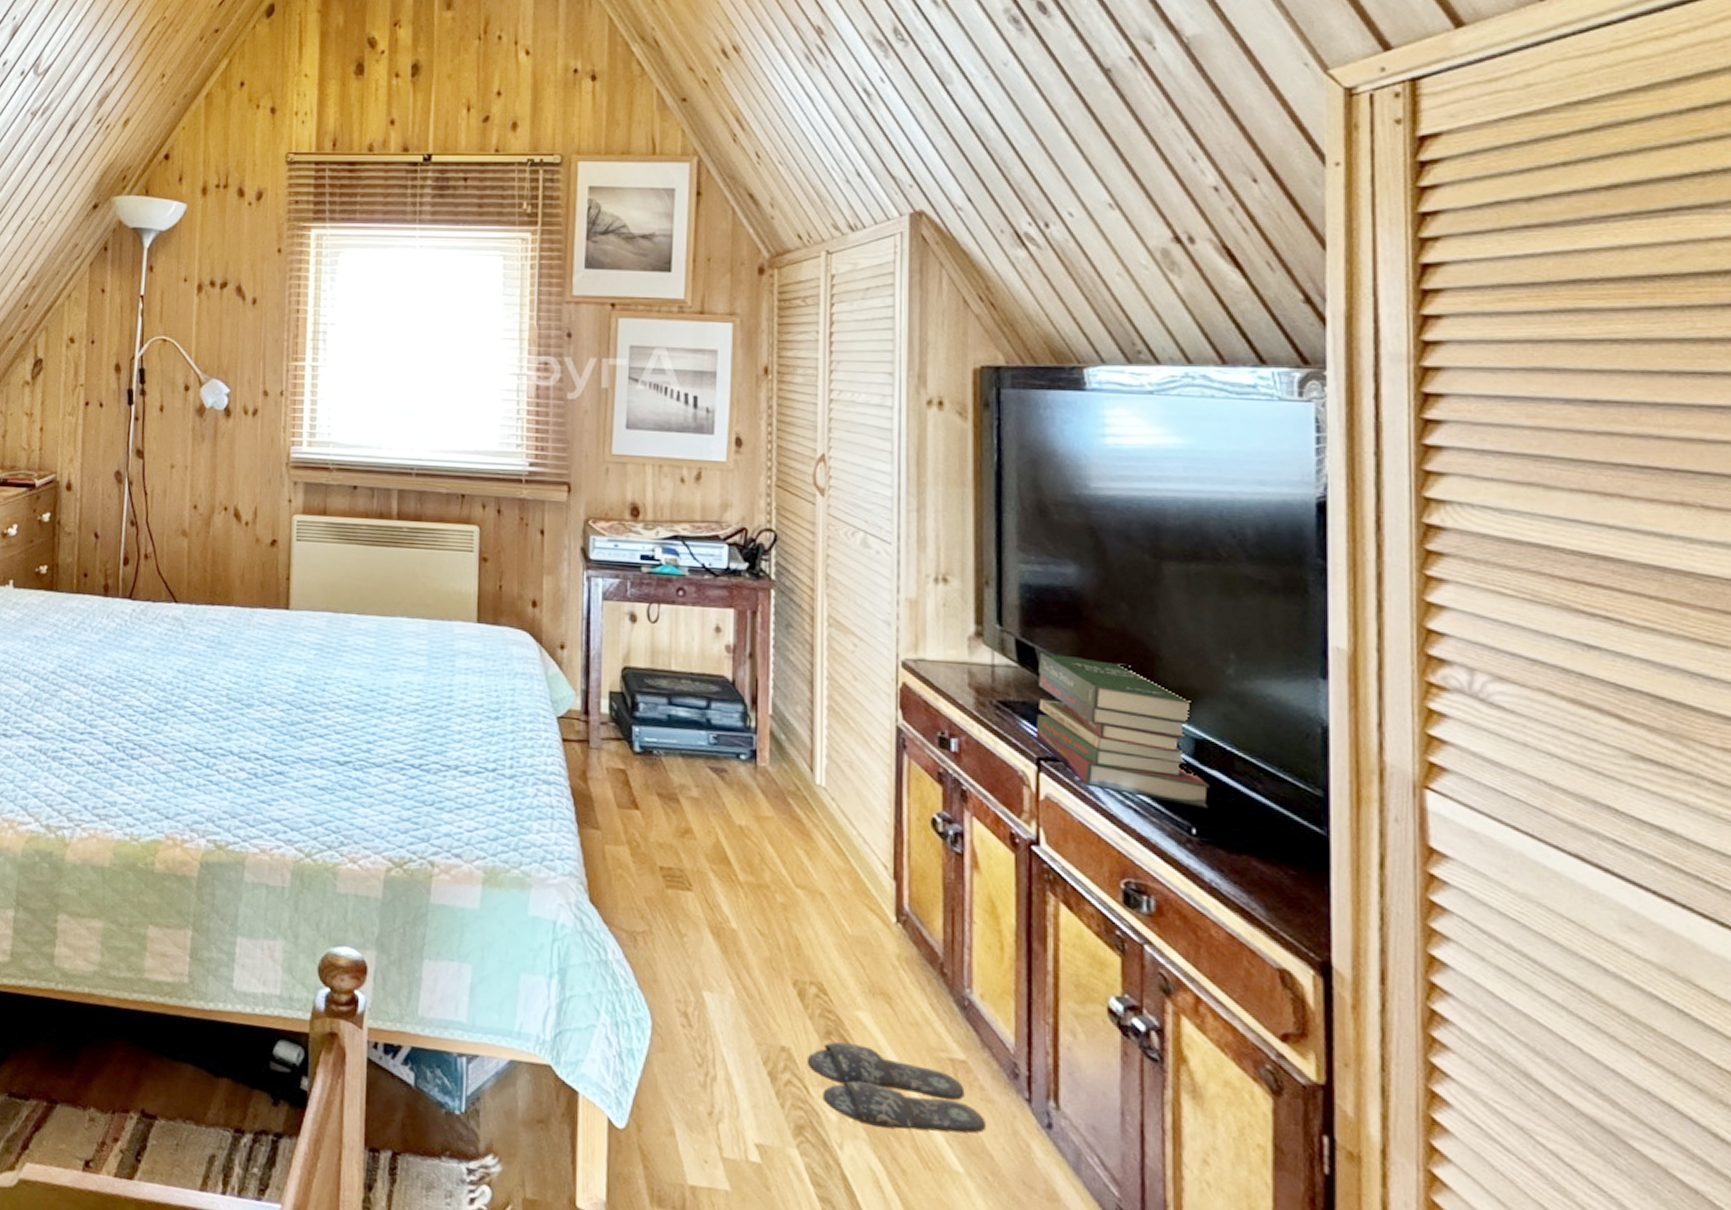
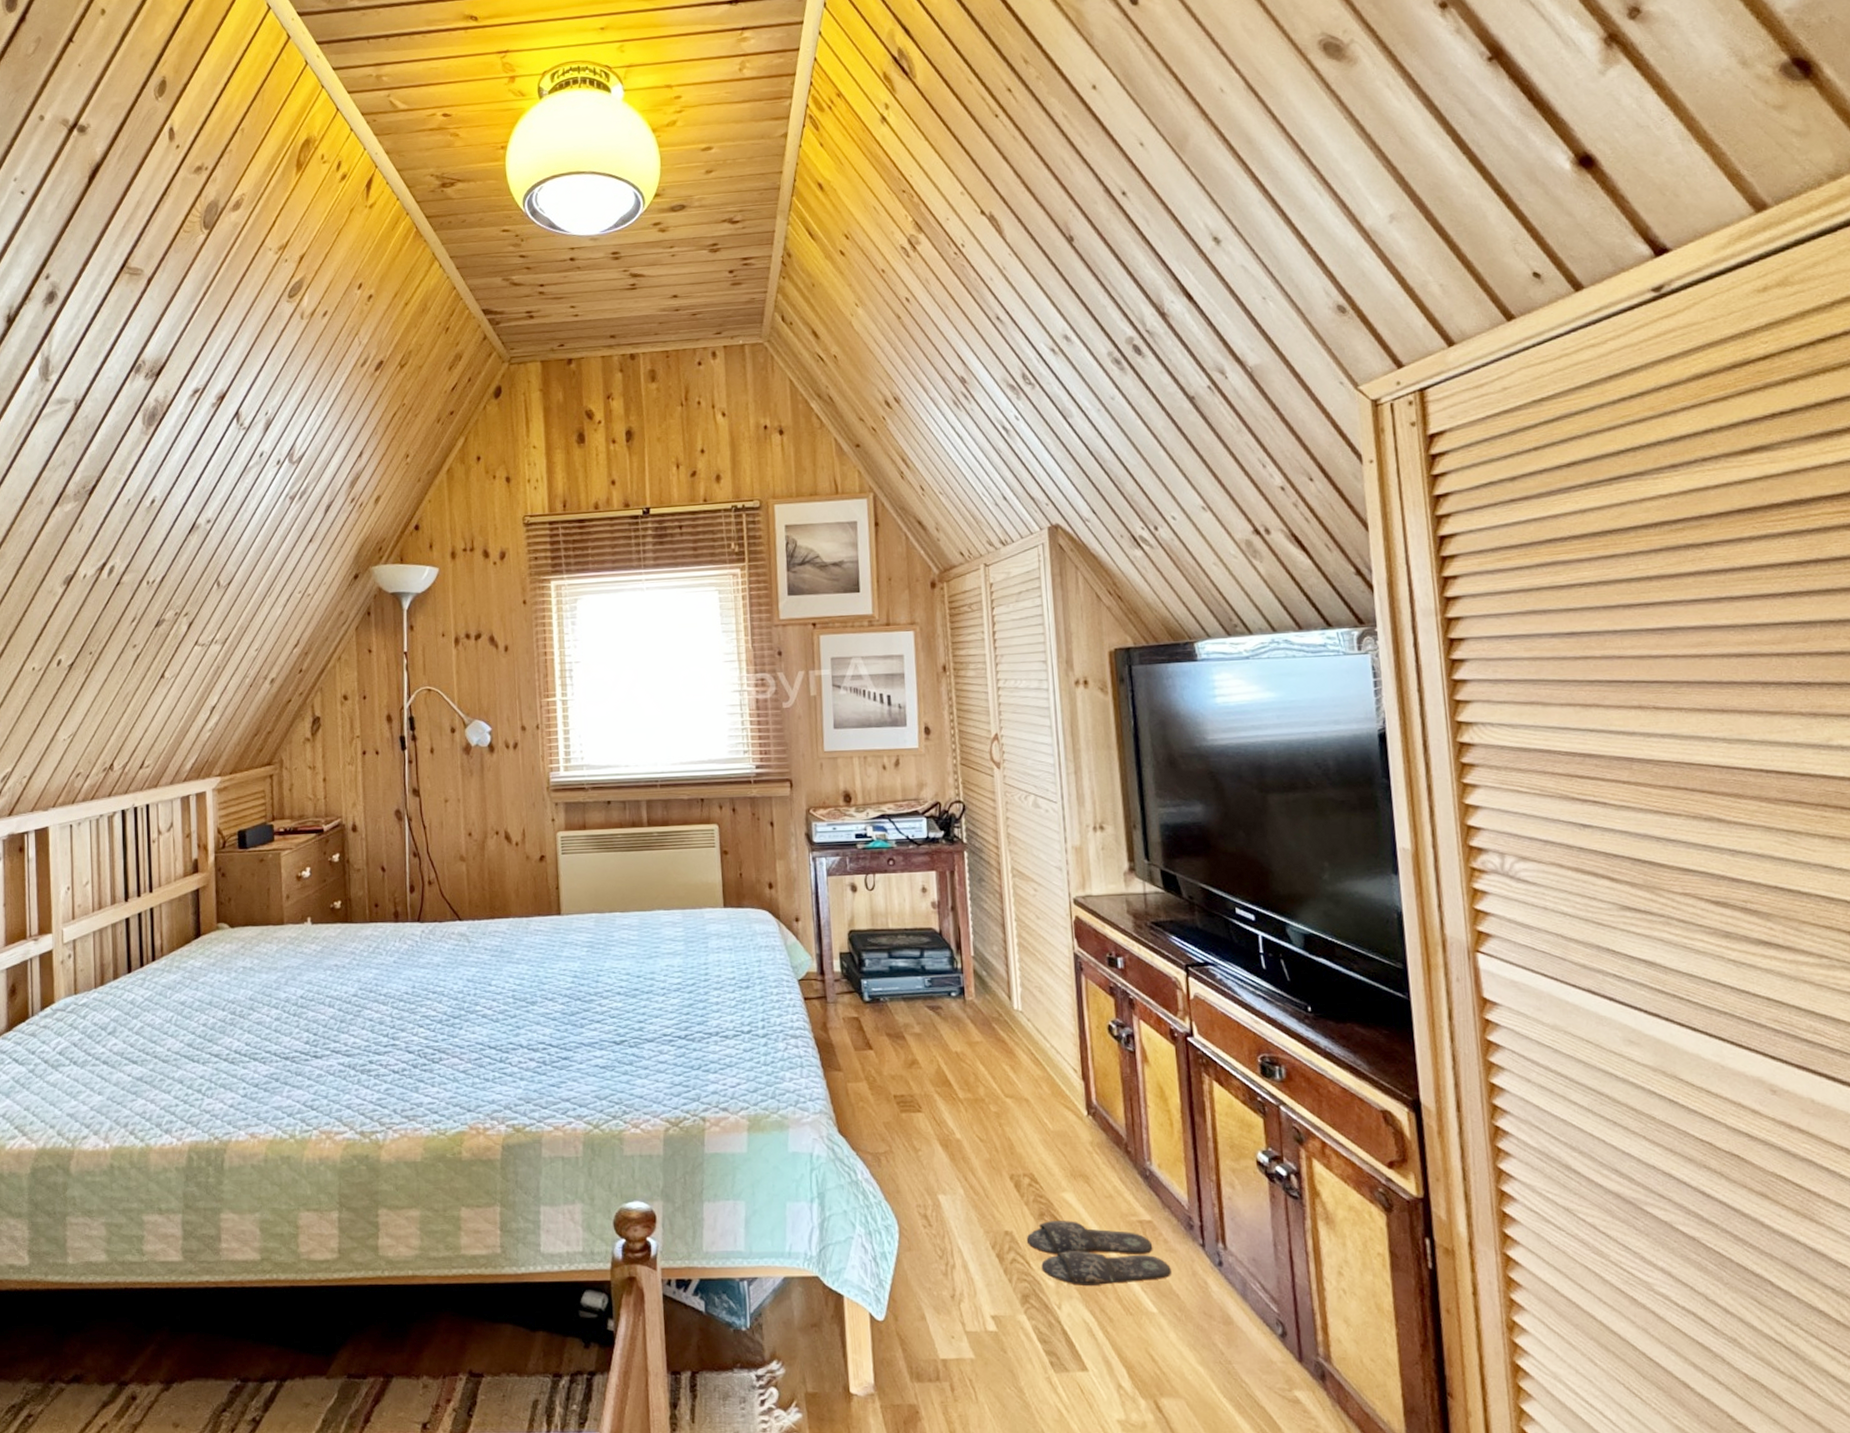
books: present [1035,651,1210,809] -> none [1179,878,1319,990]

